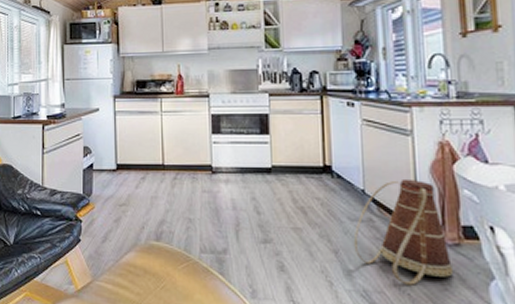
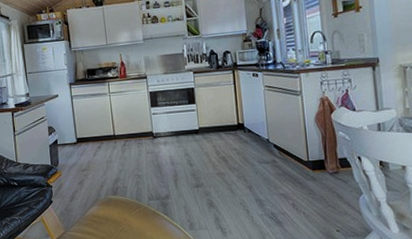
basket: present [353,178,453,285] -> none [262,127,334,206]

